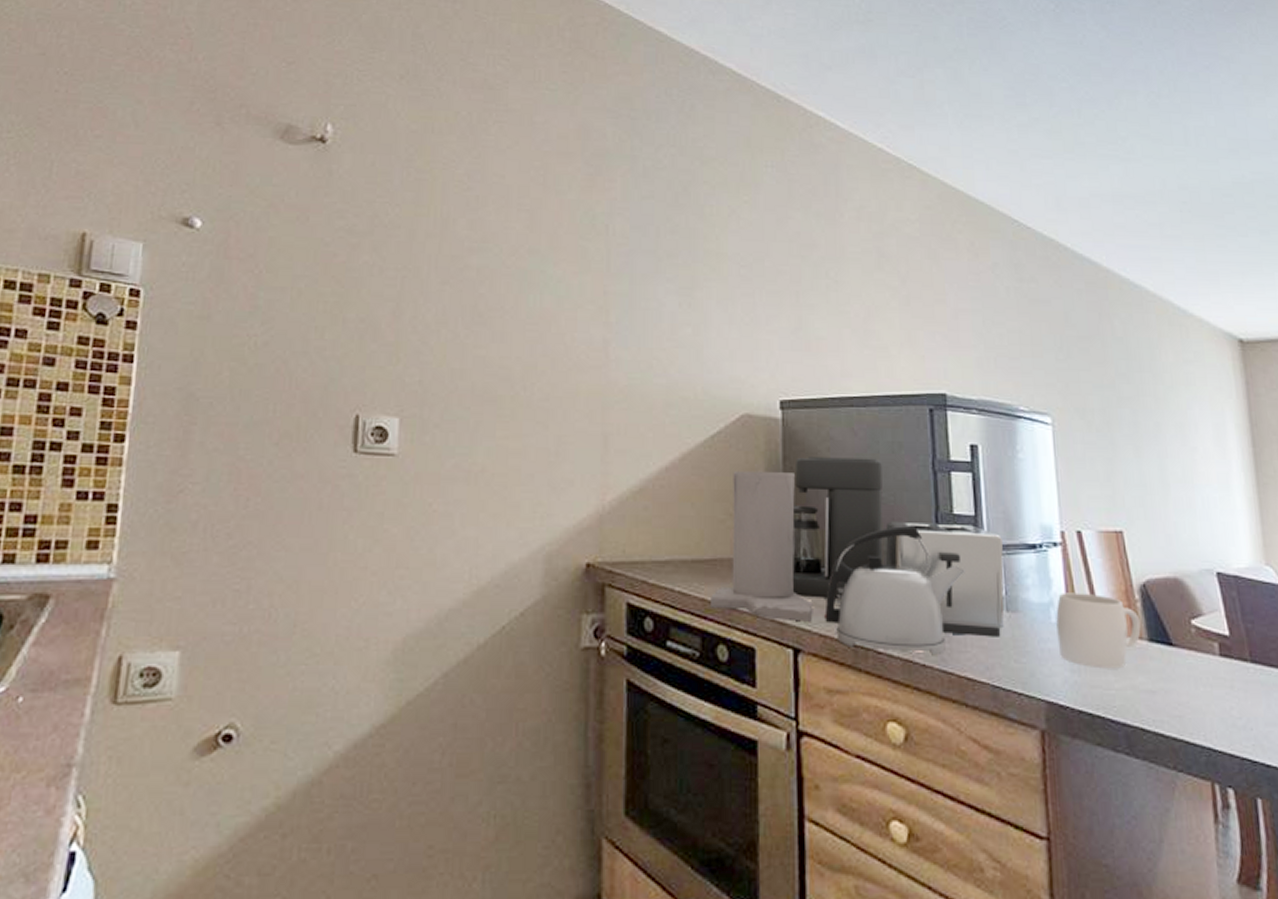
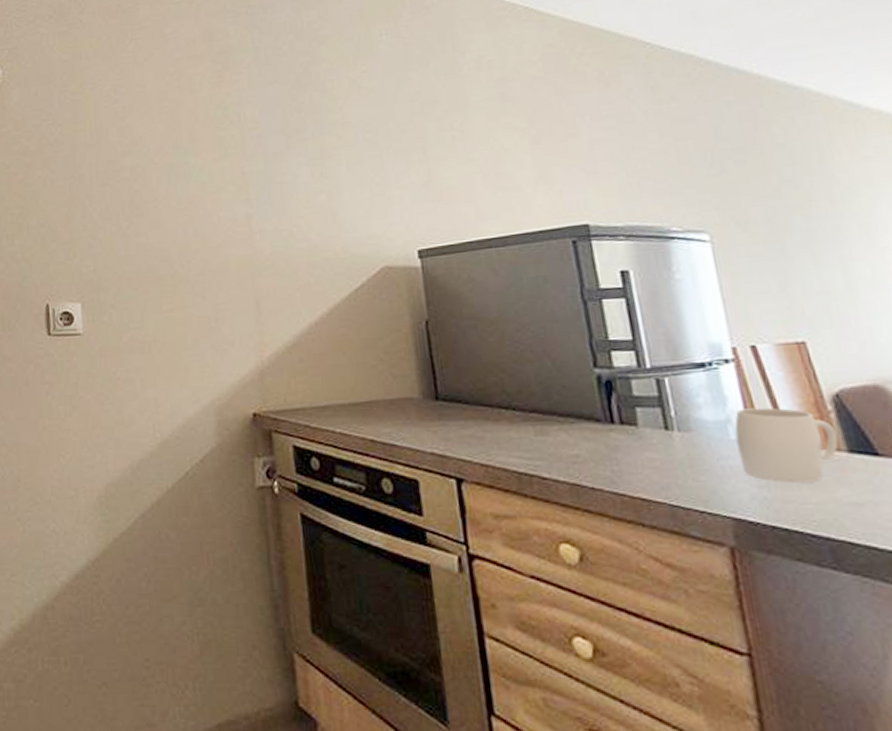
paper towel: present [709,470,813,622] -> none [370,316,473,454]
coffee maker: present [792,457,883,600] -> none [438,294,538,431]
kettle: present [823,524,965,656] -> none [482,354,628,479]
toaster: present [886,521,1004,637] -> none [539,349,677,458]

